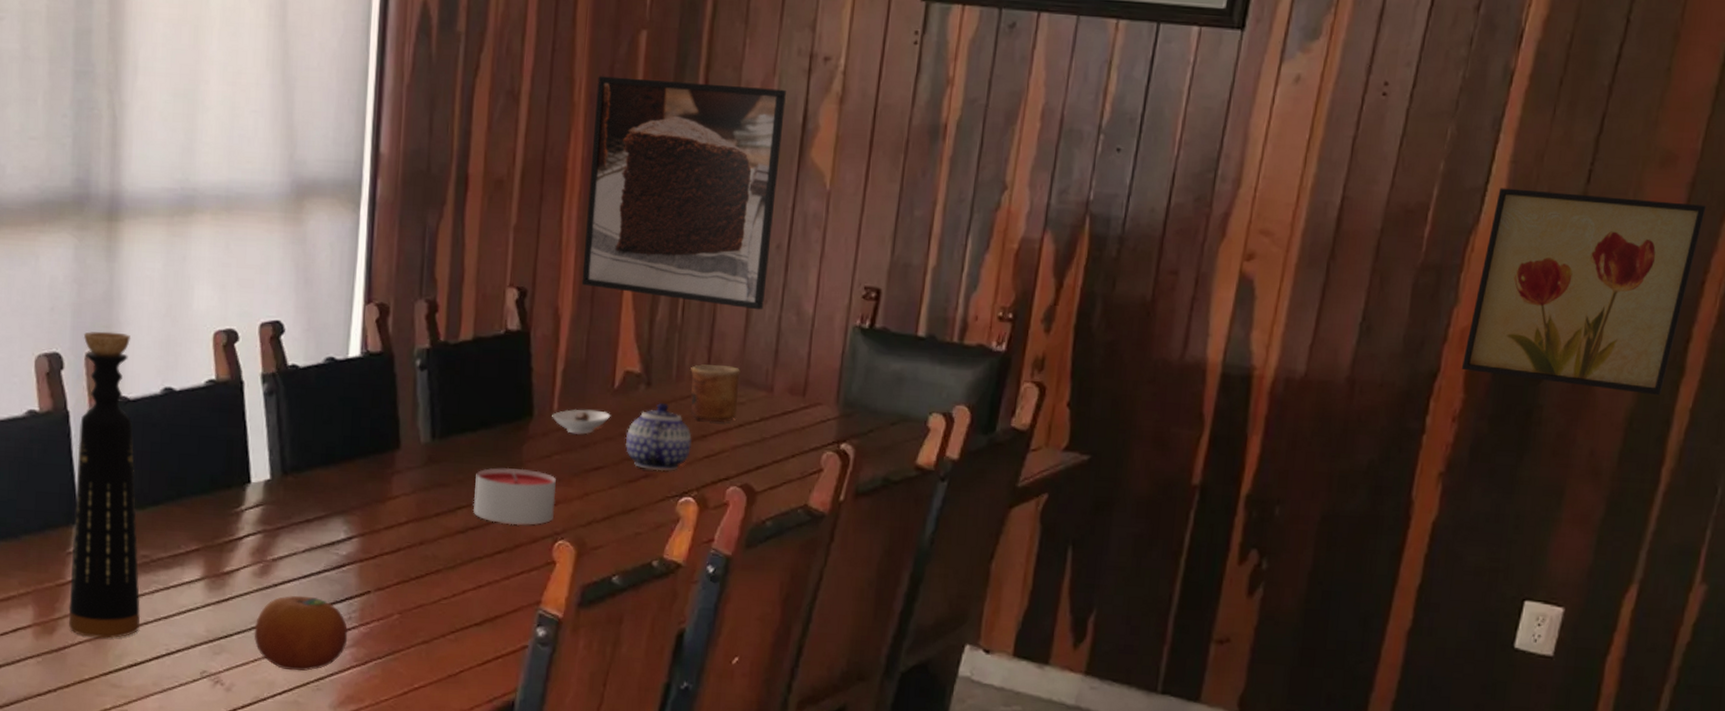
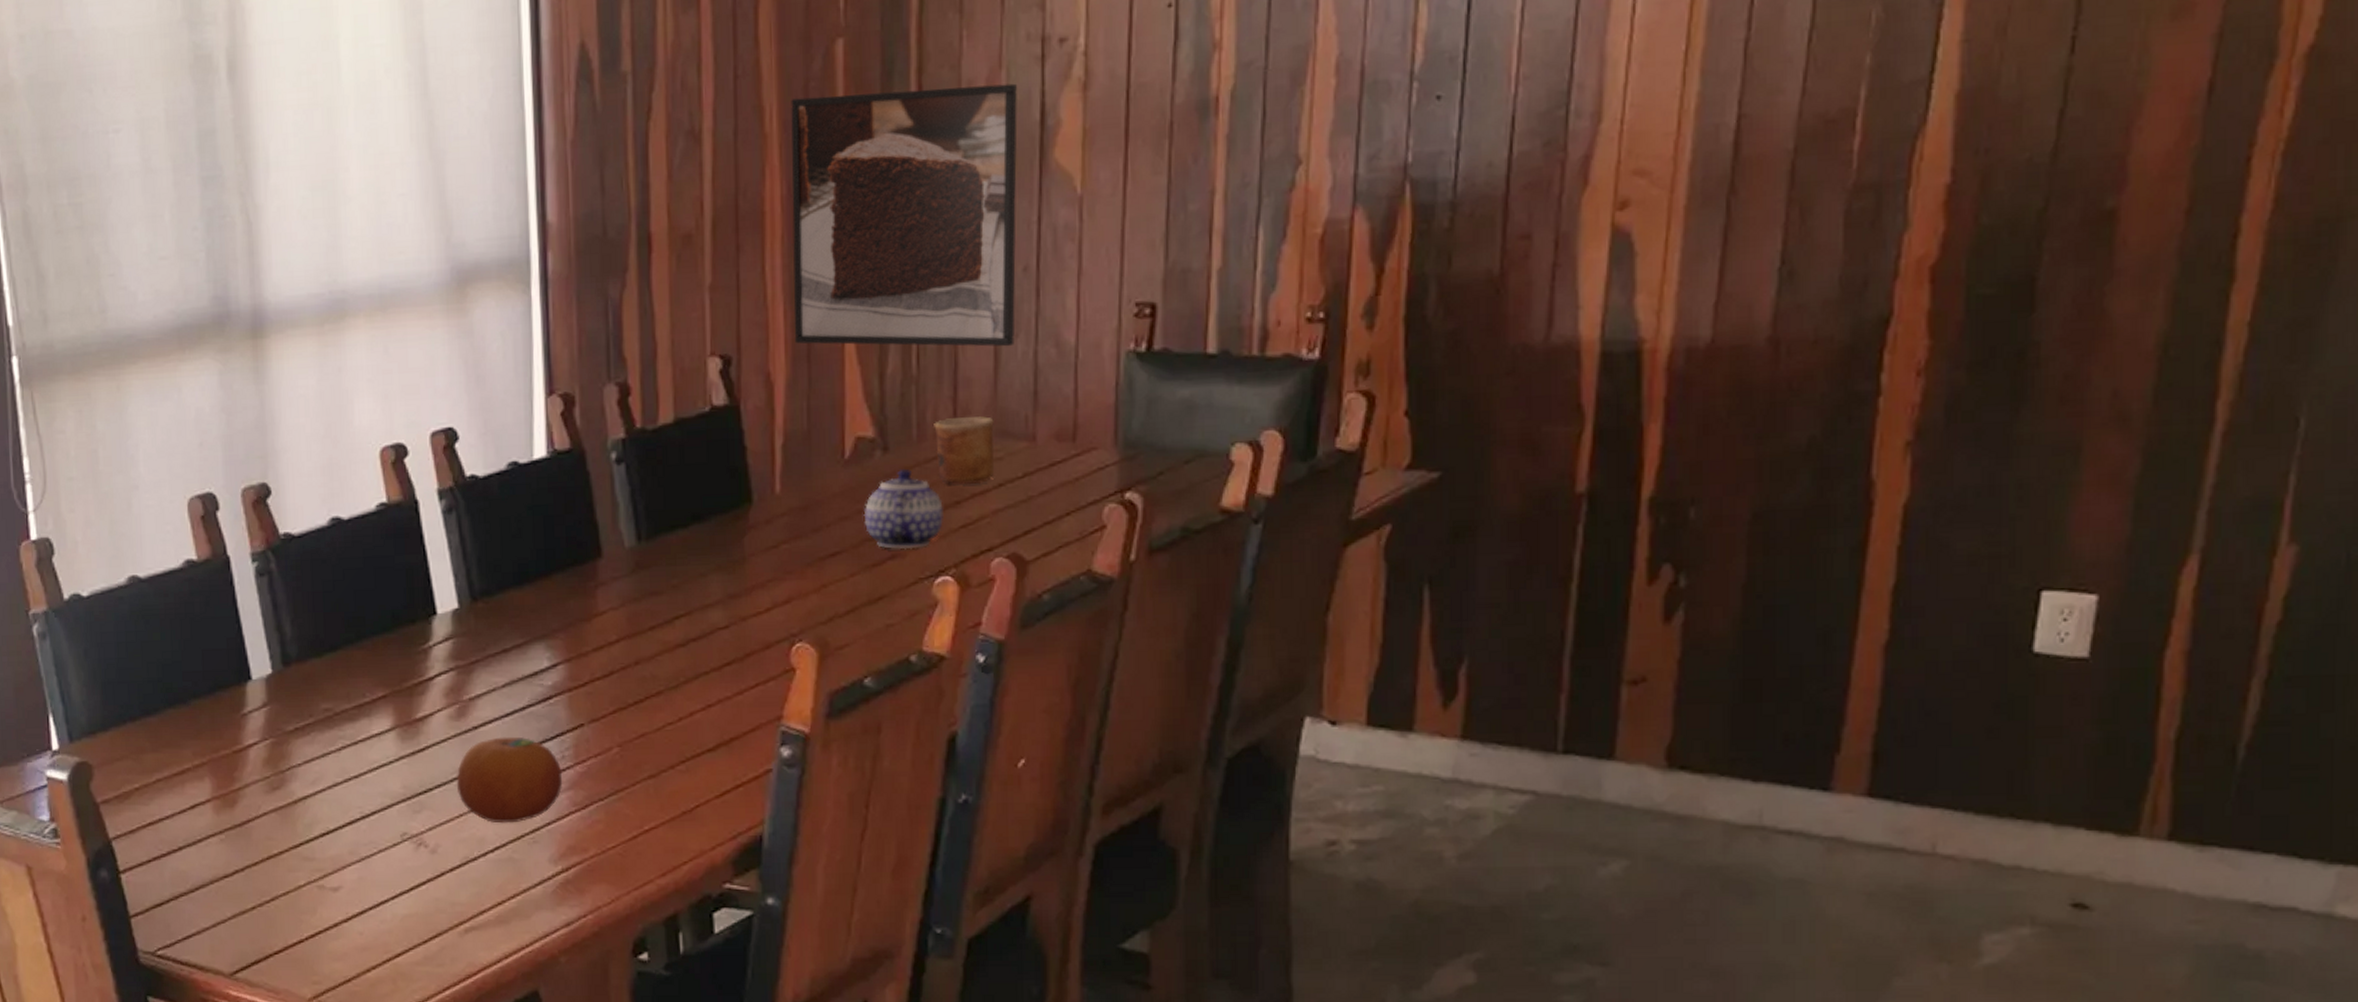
bottle: present [68,331,141,638] -> none [237,462,329,807]
candle: present [472,467,556,526] -> none [692,564,789,631]
saucer: present [552,409,611,435] -> none [774,486,844,518]
wall art: present [1461,188,1707,396] -> none [1922,59,2243,311]

